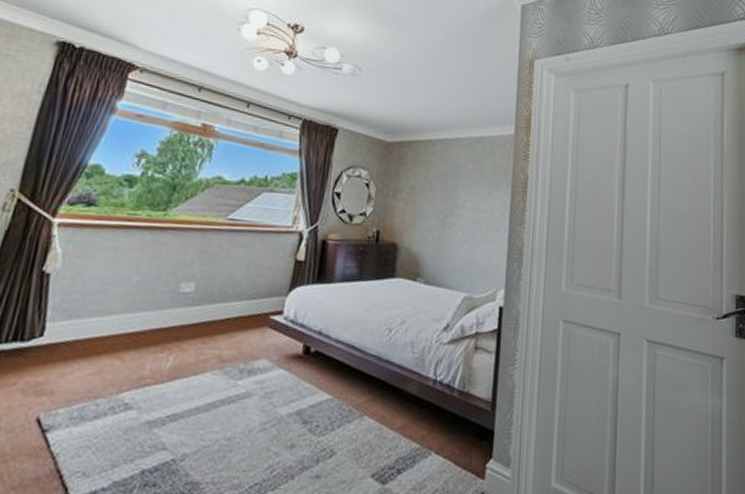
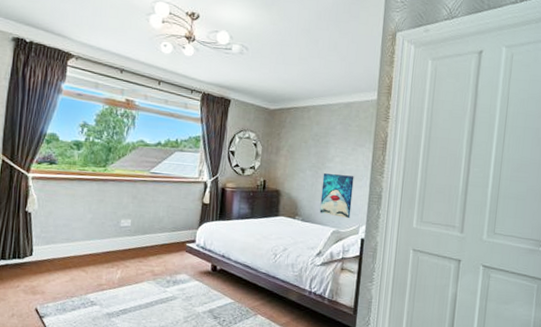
wall art: none [447,222,490,281] -> present [319,173,354,219]

